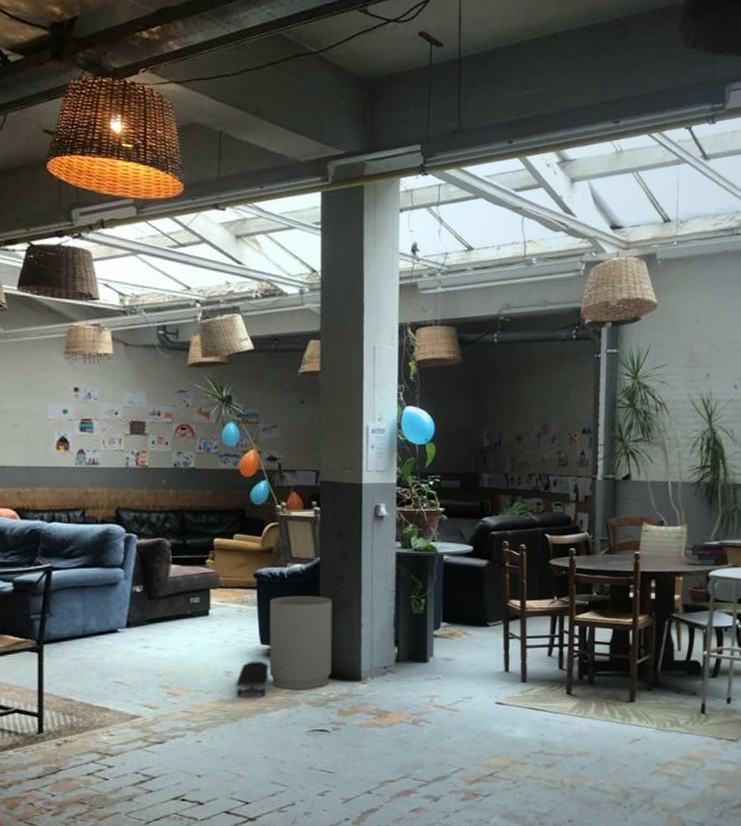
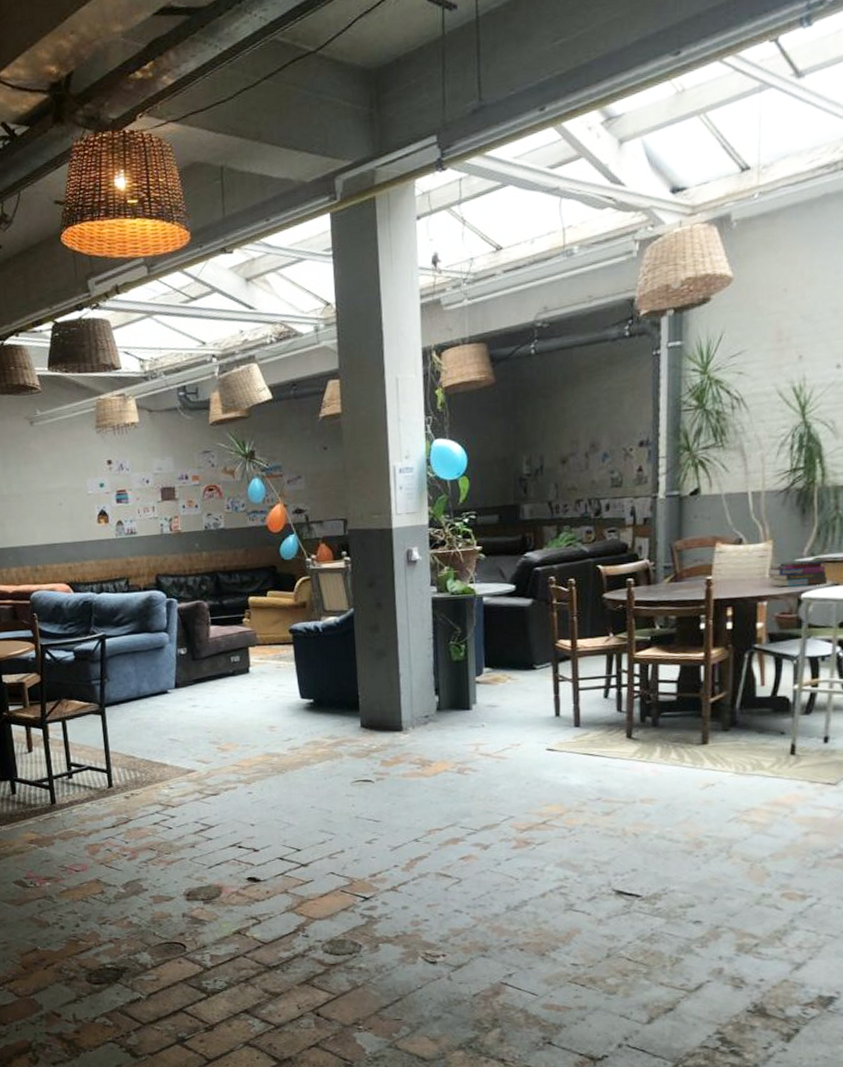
skateboard: present [236,660,269,697] -> none [280,714,311,750]
trash can: present [269,596,332,691] -> none [306,648,372,743]

